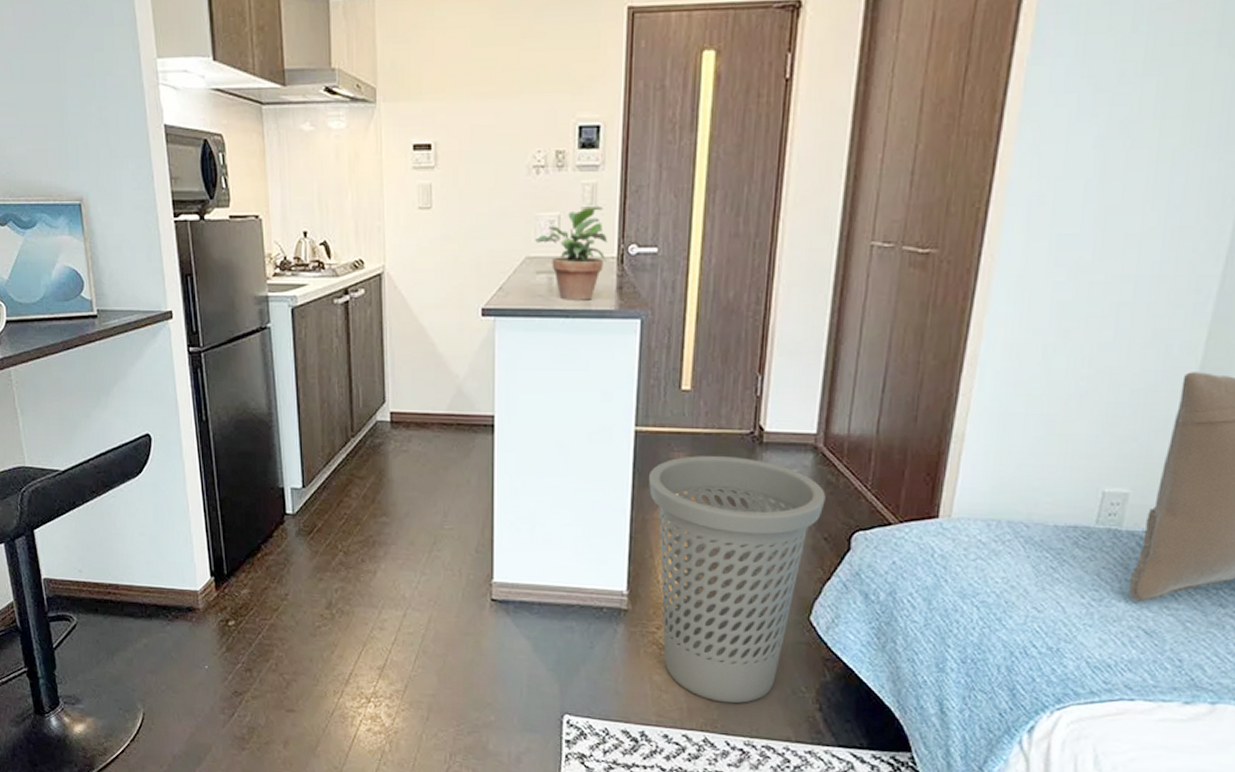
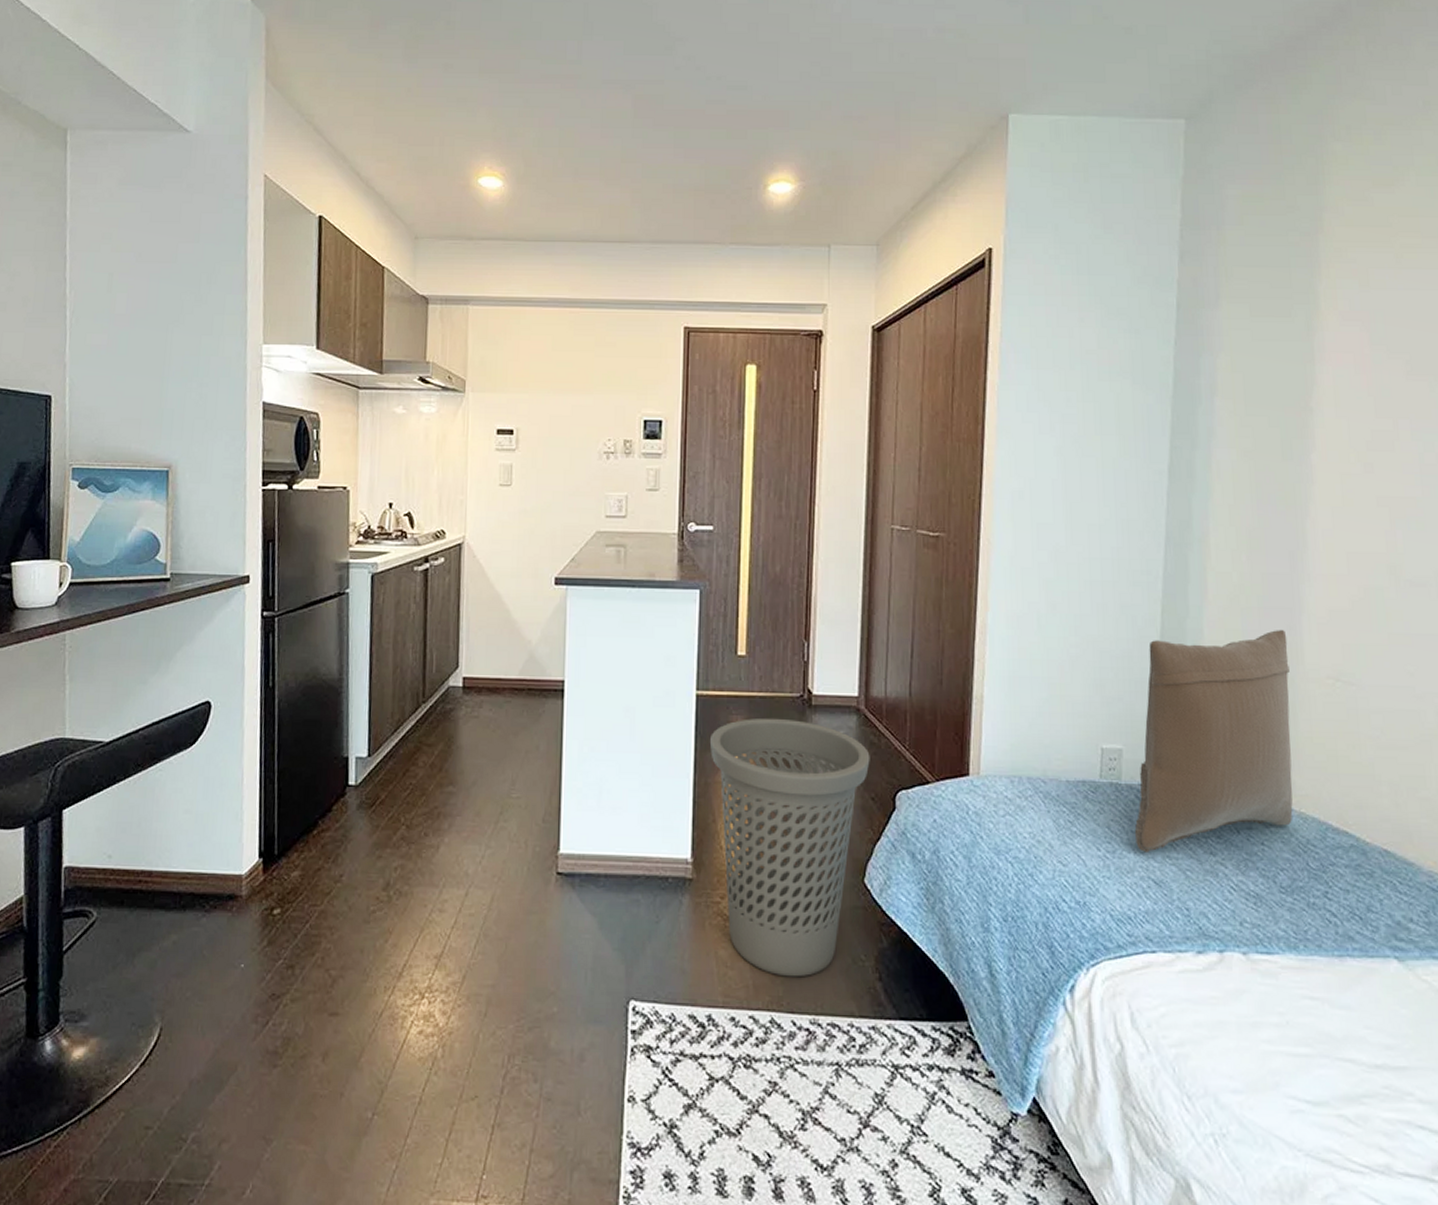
potted plant: present [535,206,608,300] -> none [605,489,670,572]

